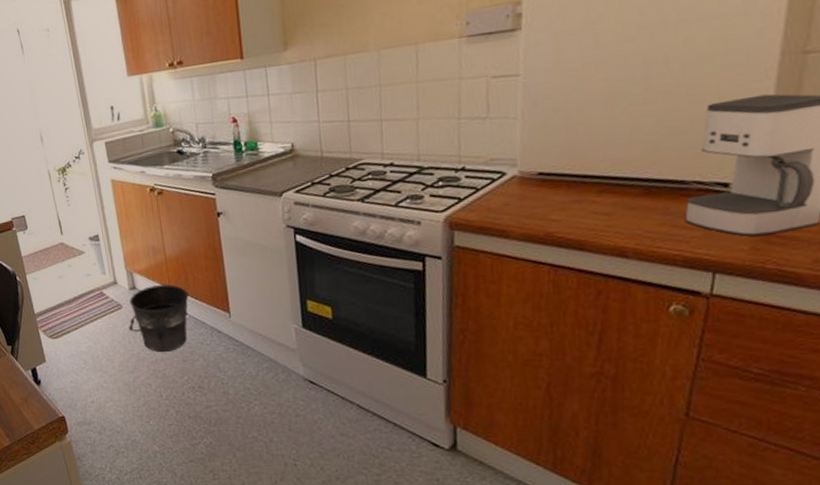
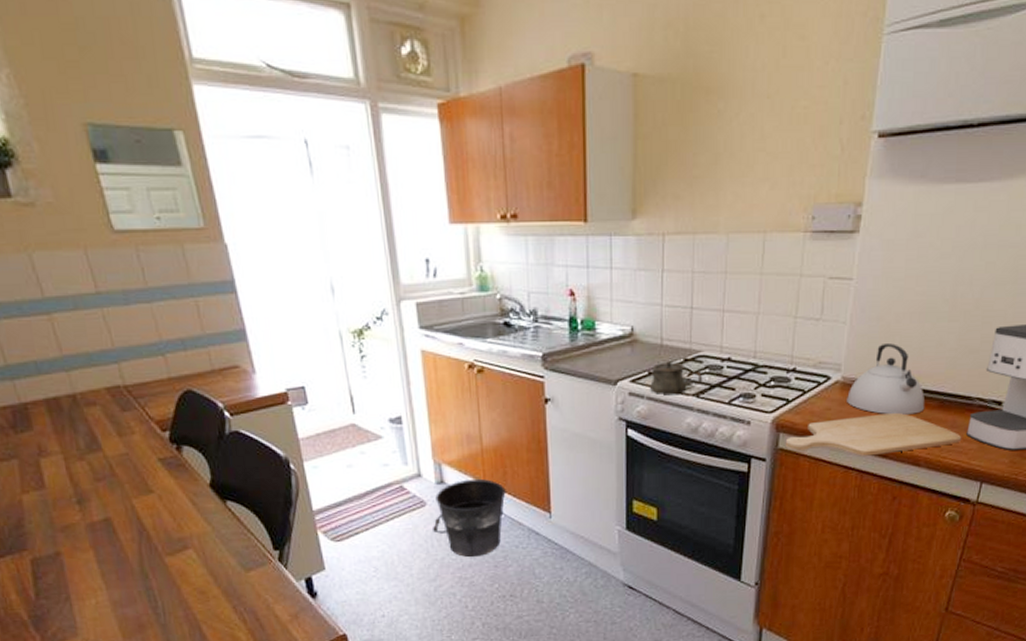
cooking pot: none [314,171,367,202] -> present [650,361,703,395]
chopping board: none [461,203,680,250] -> present [785,413,962,456]
kettle: none [527,133,626,206] -> present [847,343,925,415]

